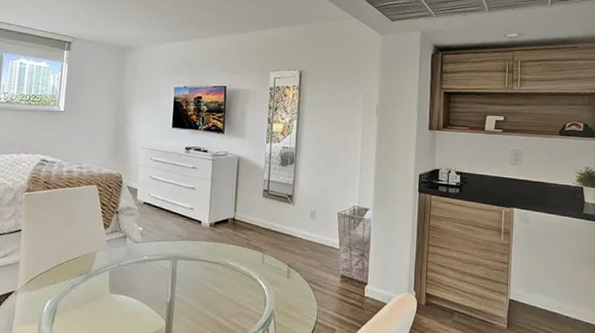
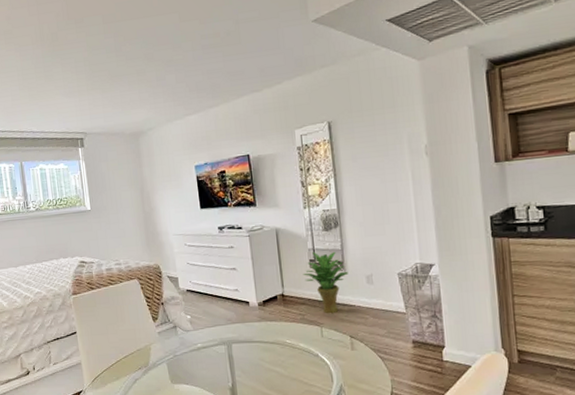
potted plant: none [255,183,296,242] -> present [303,251,348,314]

